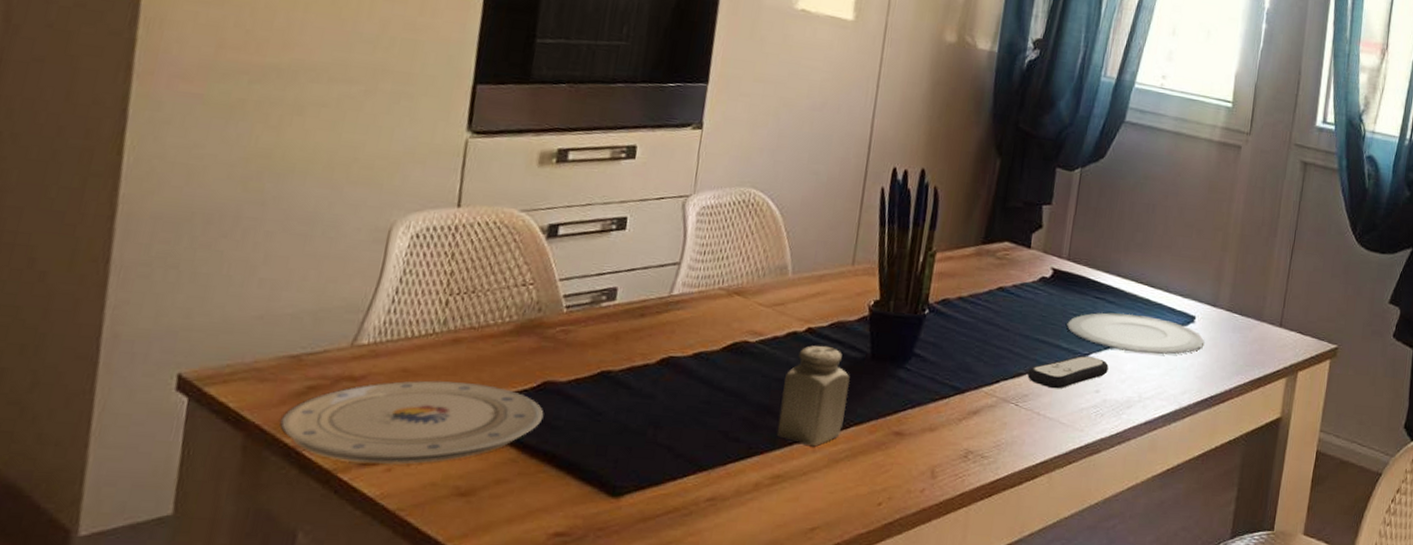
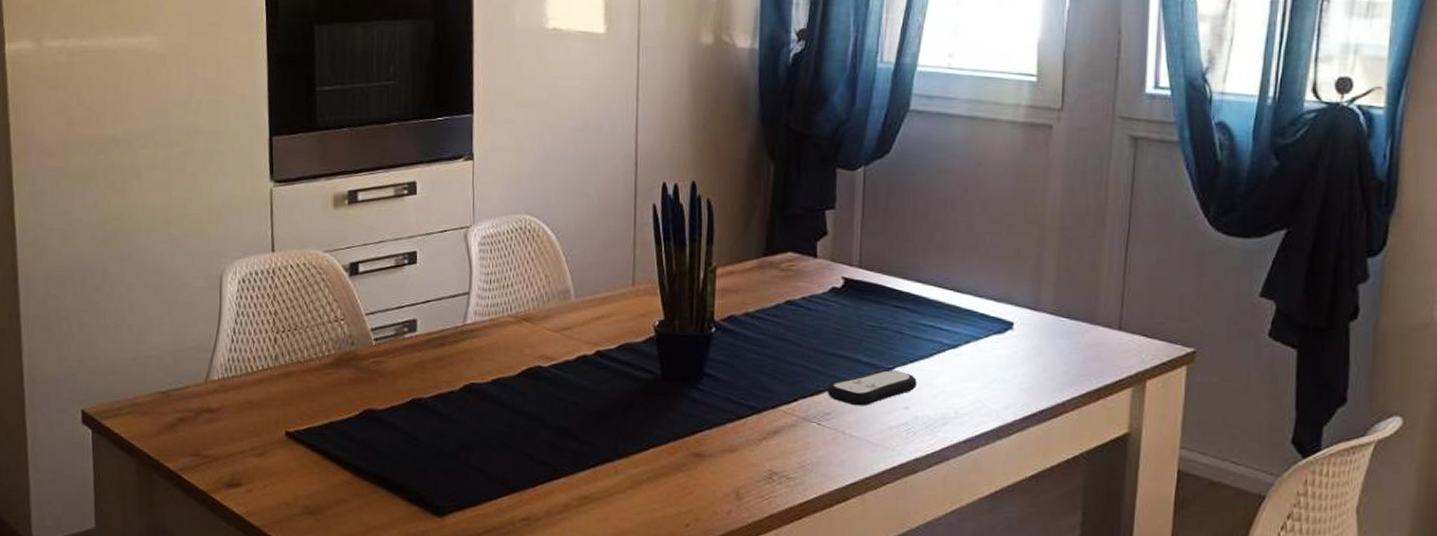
plate: present [279,380,544,465] -> none [160,411,369,487]
salt shaker: present [776,345,850,446] -> none [579,368,644,467]
plate: present [1067,312,1205,355] -> none [865,322,1027,367]

